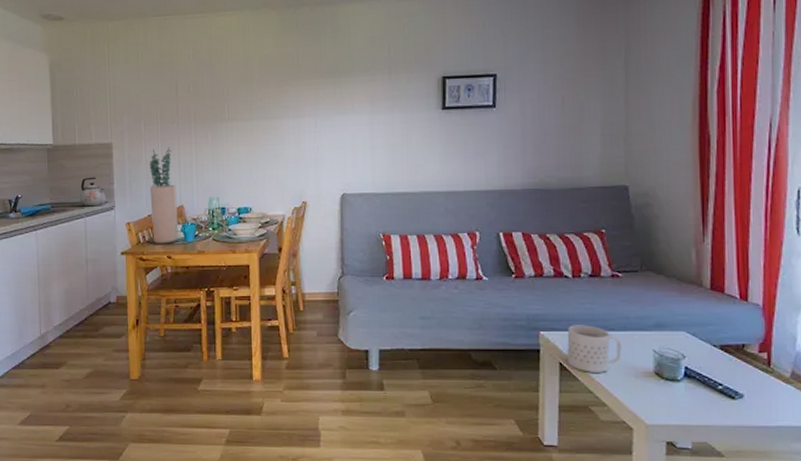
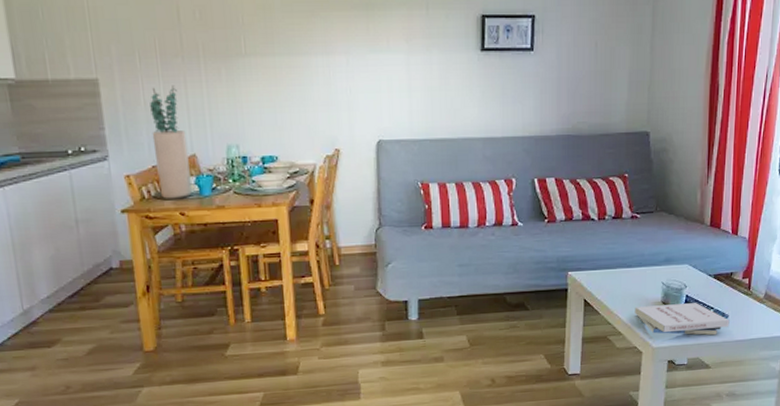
kettle: present [80,177,107,207] -> none [59,120,97,157]
mug: present [567,325,622,373] -> none [591,263,637,306]
books: none [621,376,746,417] -> present [634,303,730,335]

